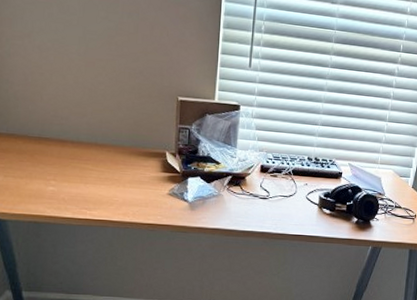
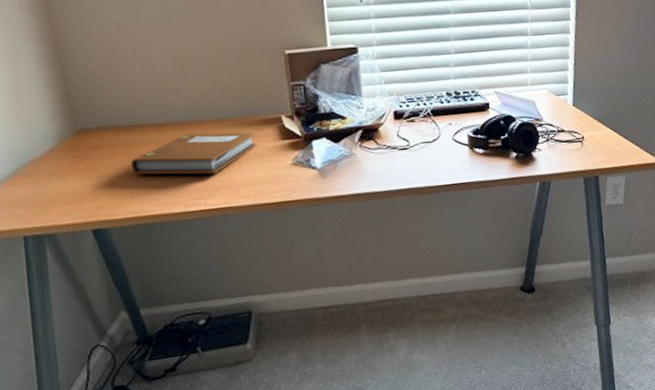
notebook: none [34,153,142,190] -> present [131,132,257,175]

